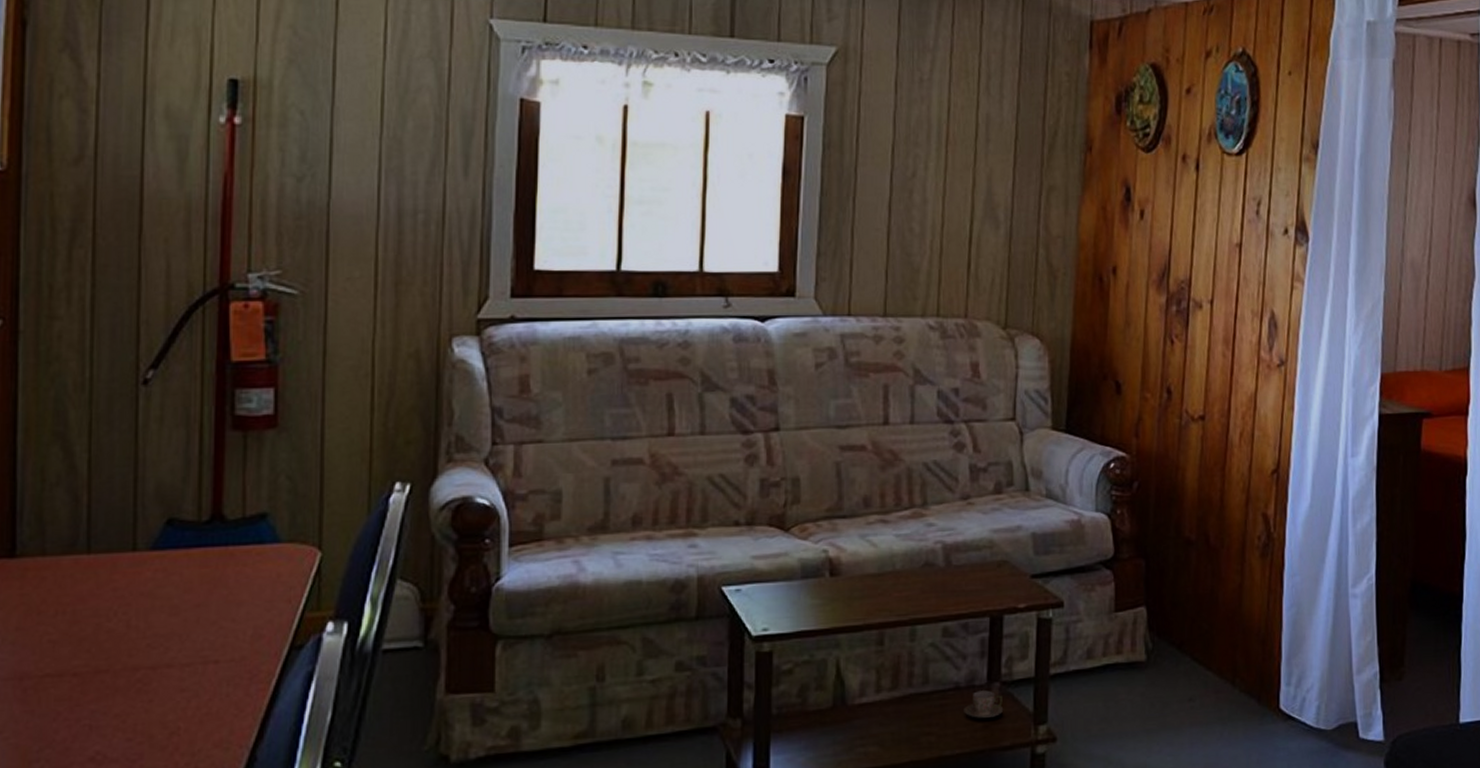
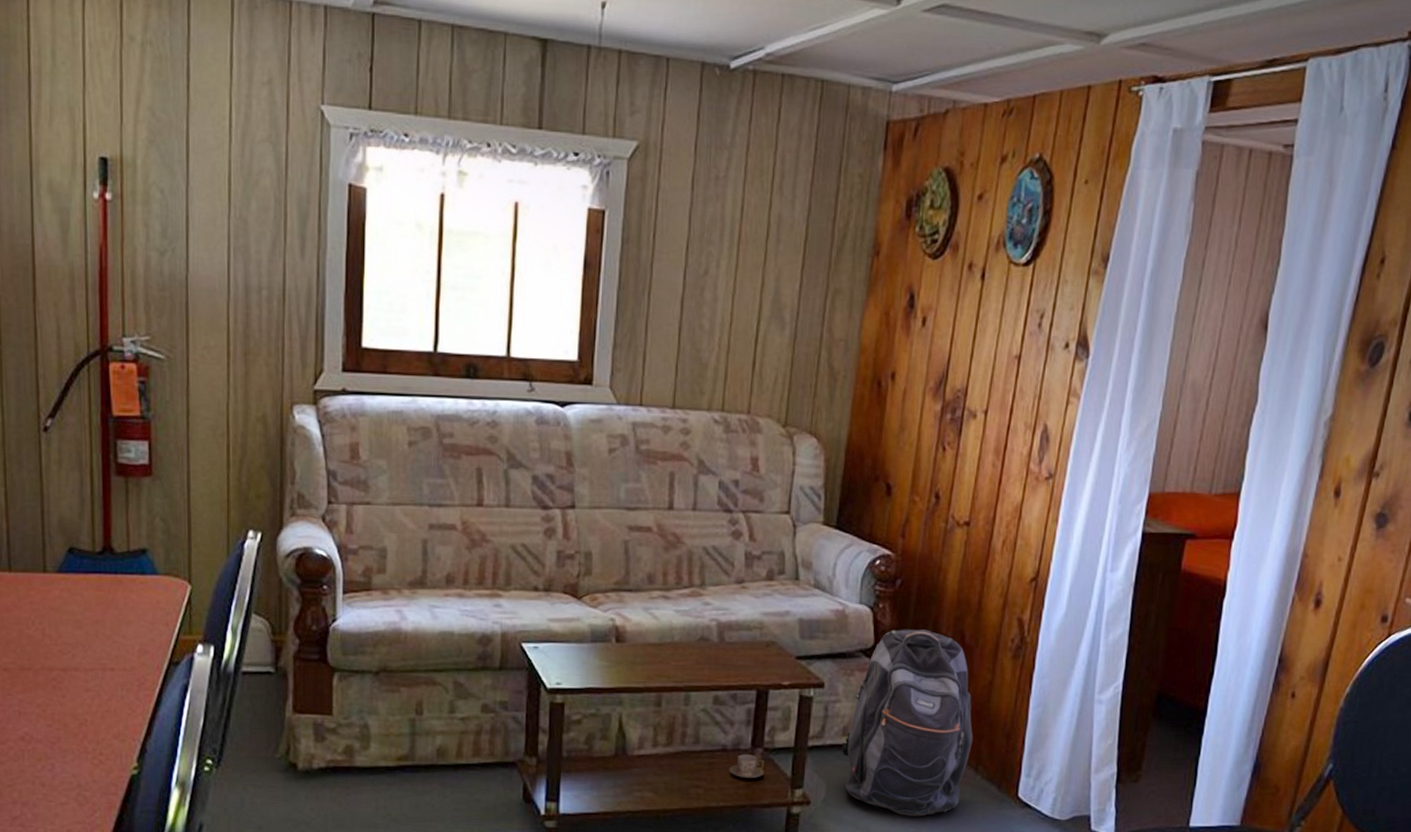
backpack: none [1088,534,1227,744] -> present [842,629,974,817]

